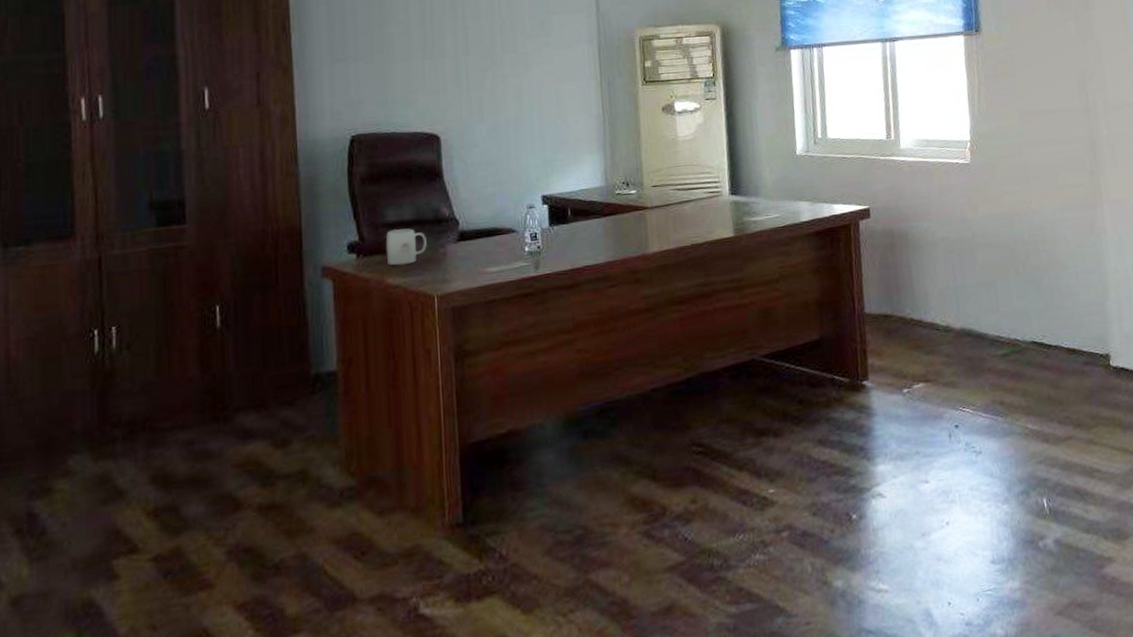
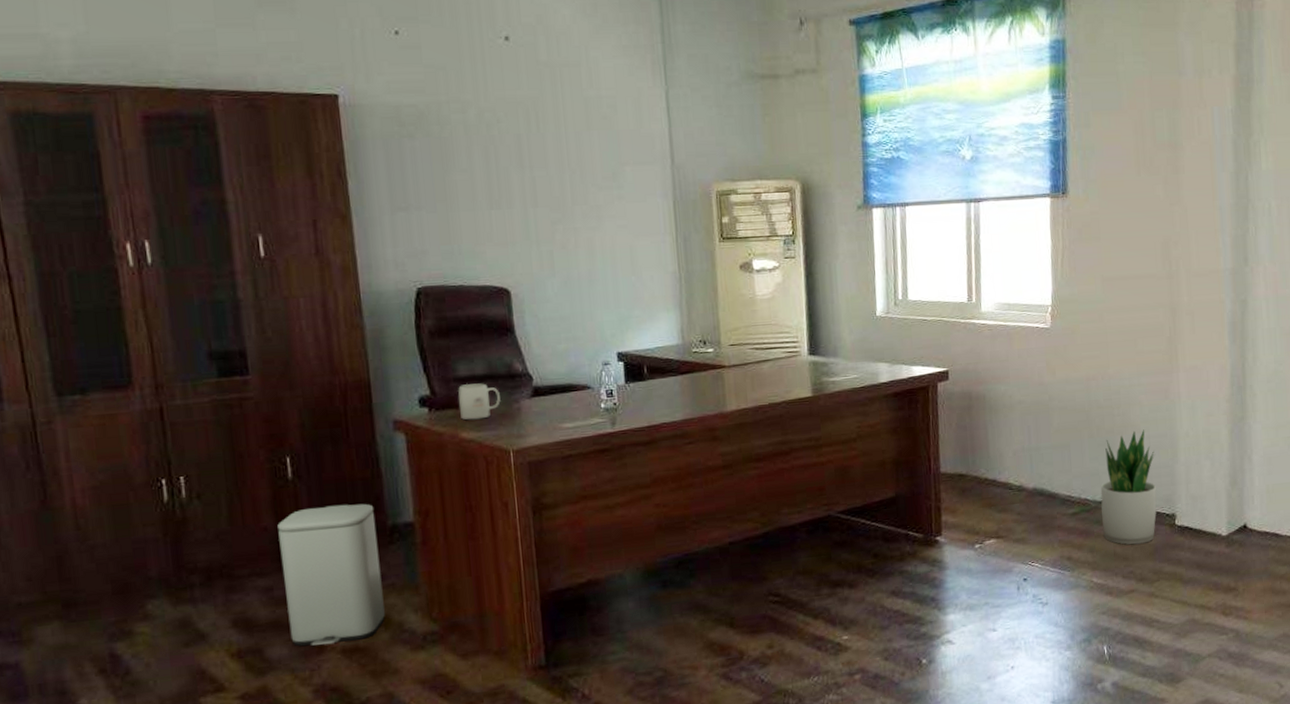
pedal bin: none [203,352,303,504] -> present [277,503,385,647]
planter: none [1030,265,1090,388] -> present [1100,429,1157,545]

